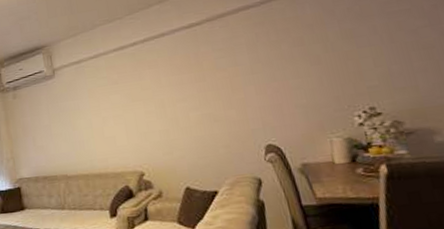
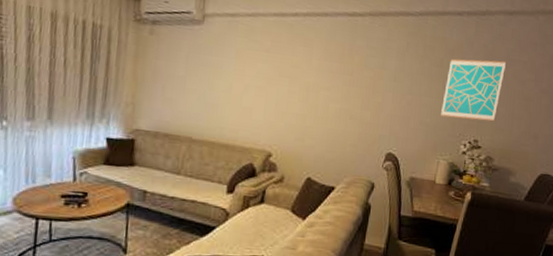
wall art: none [311,16,390,94] -> present [441,58,506,122]

